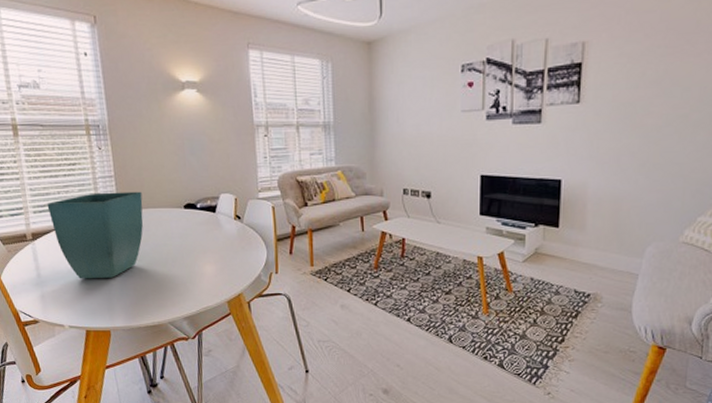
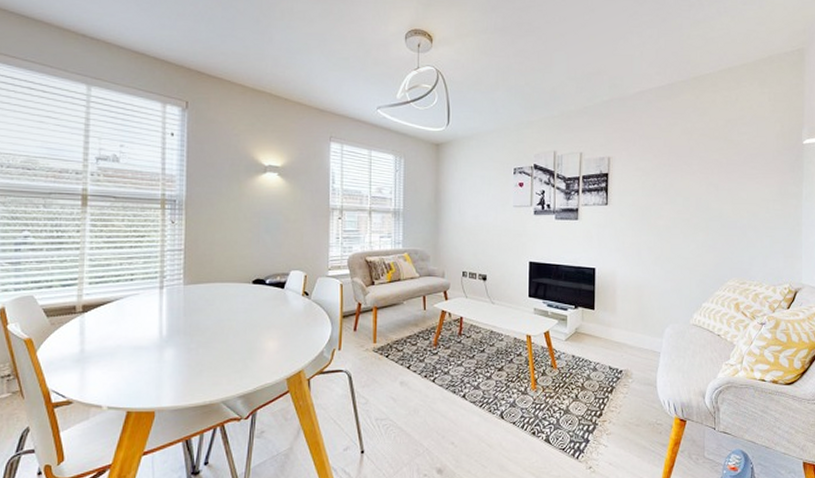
flower pot: present [47,191,143,279] -> none [105,265,211,355]

